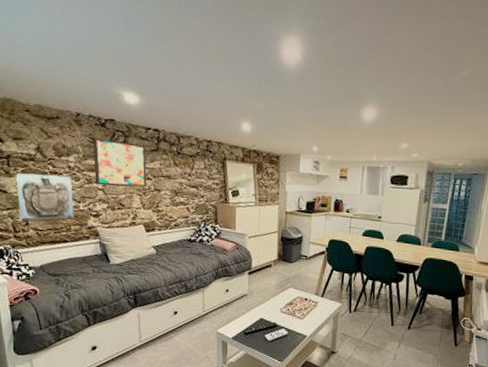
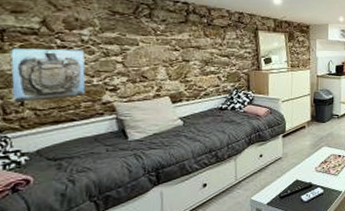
wall art: present [93,137,147,187] -> none [112,10,174,59]

